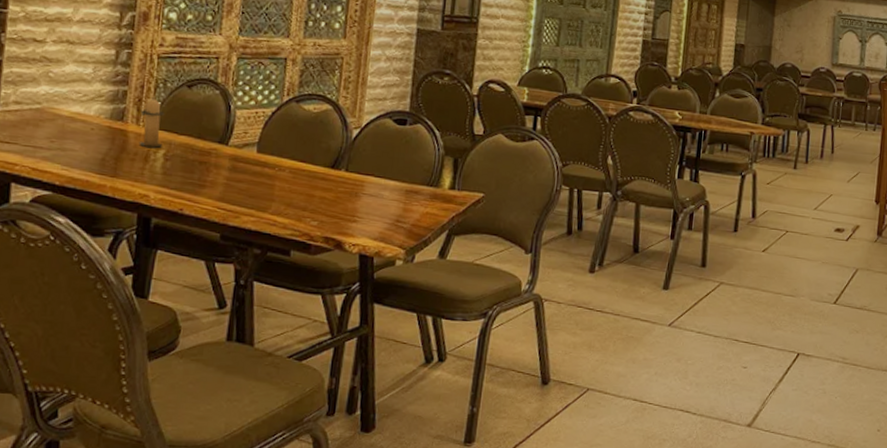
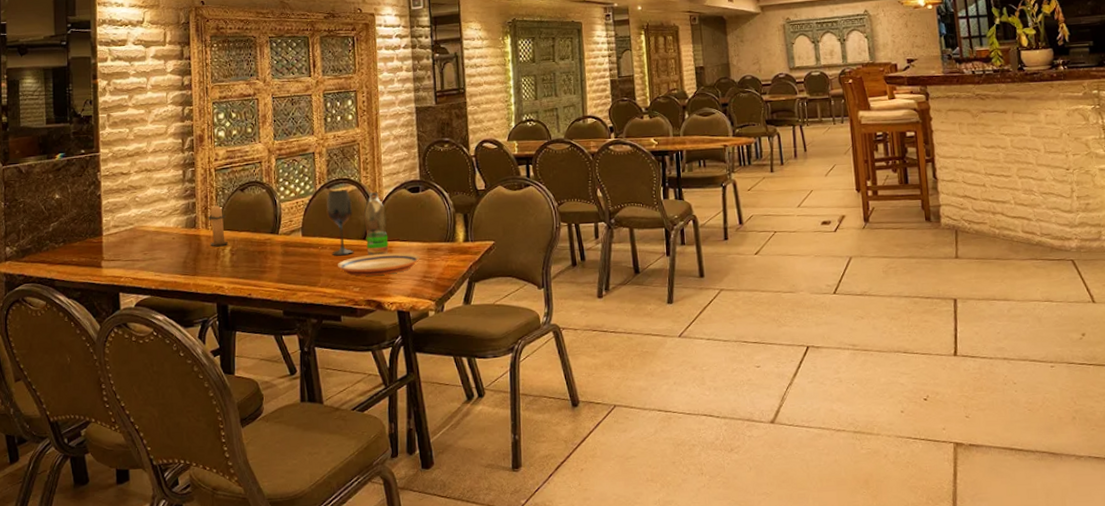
wineglass: none [290,106,324,182] -> present [326,190,354,255]
plate: none [294,186,396,212] -> present [337,252,420,276]
bottle: none [333,116,364,189] -> present [364,192,389,256]

